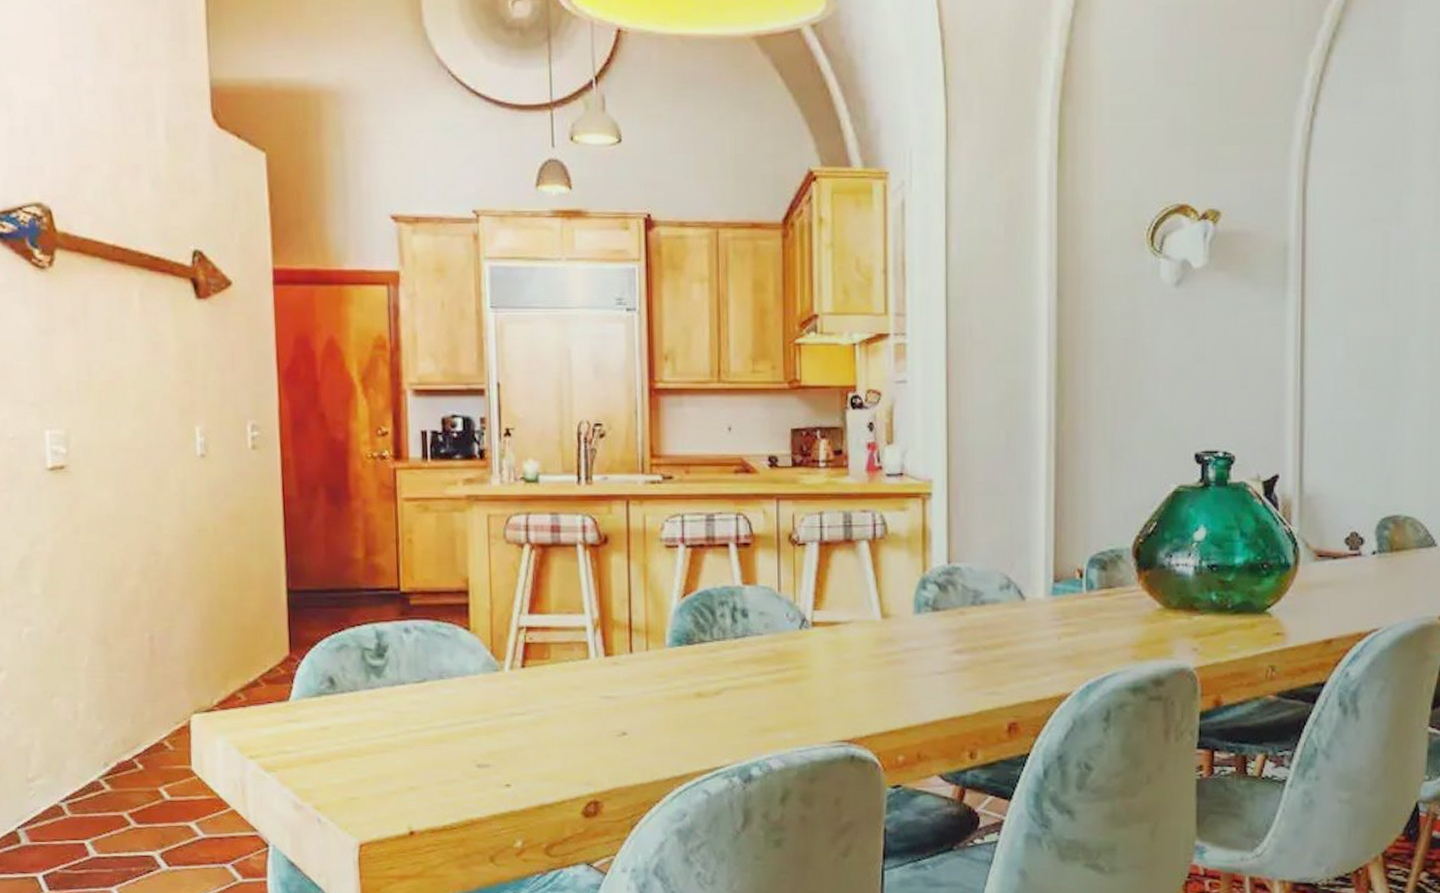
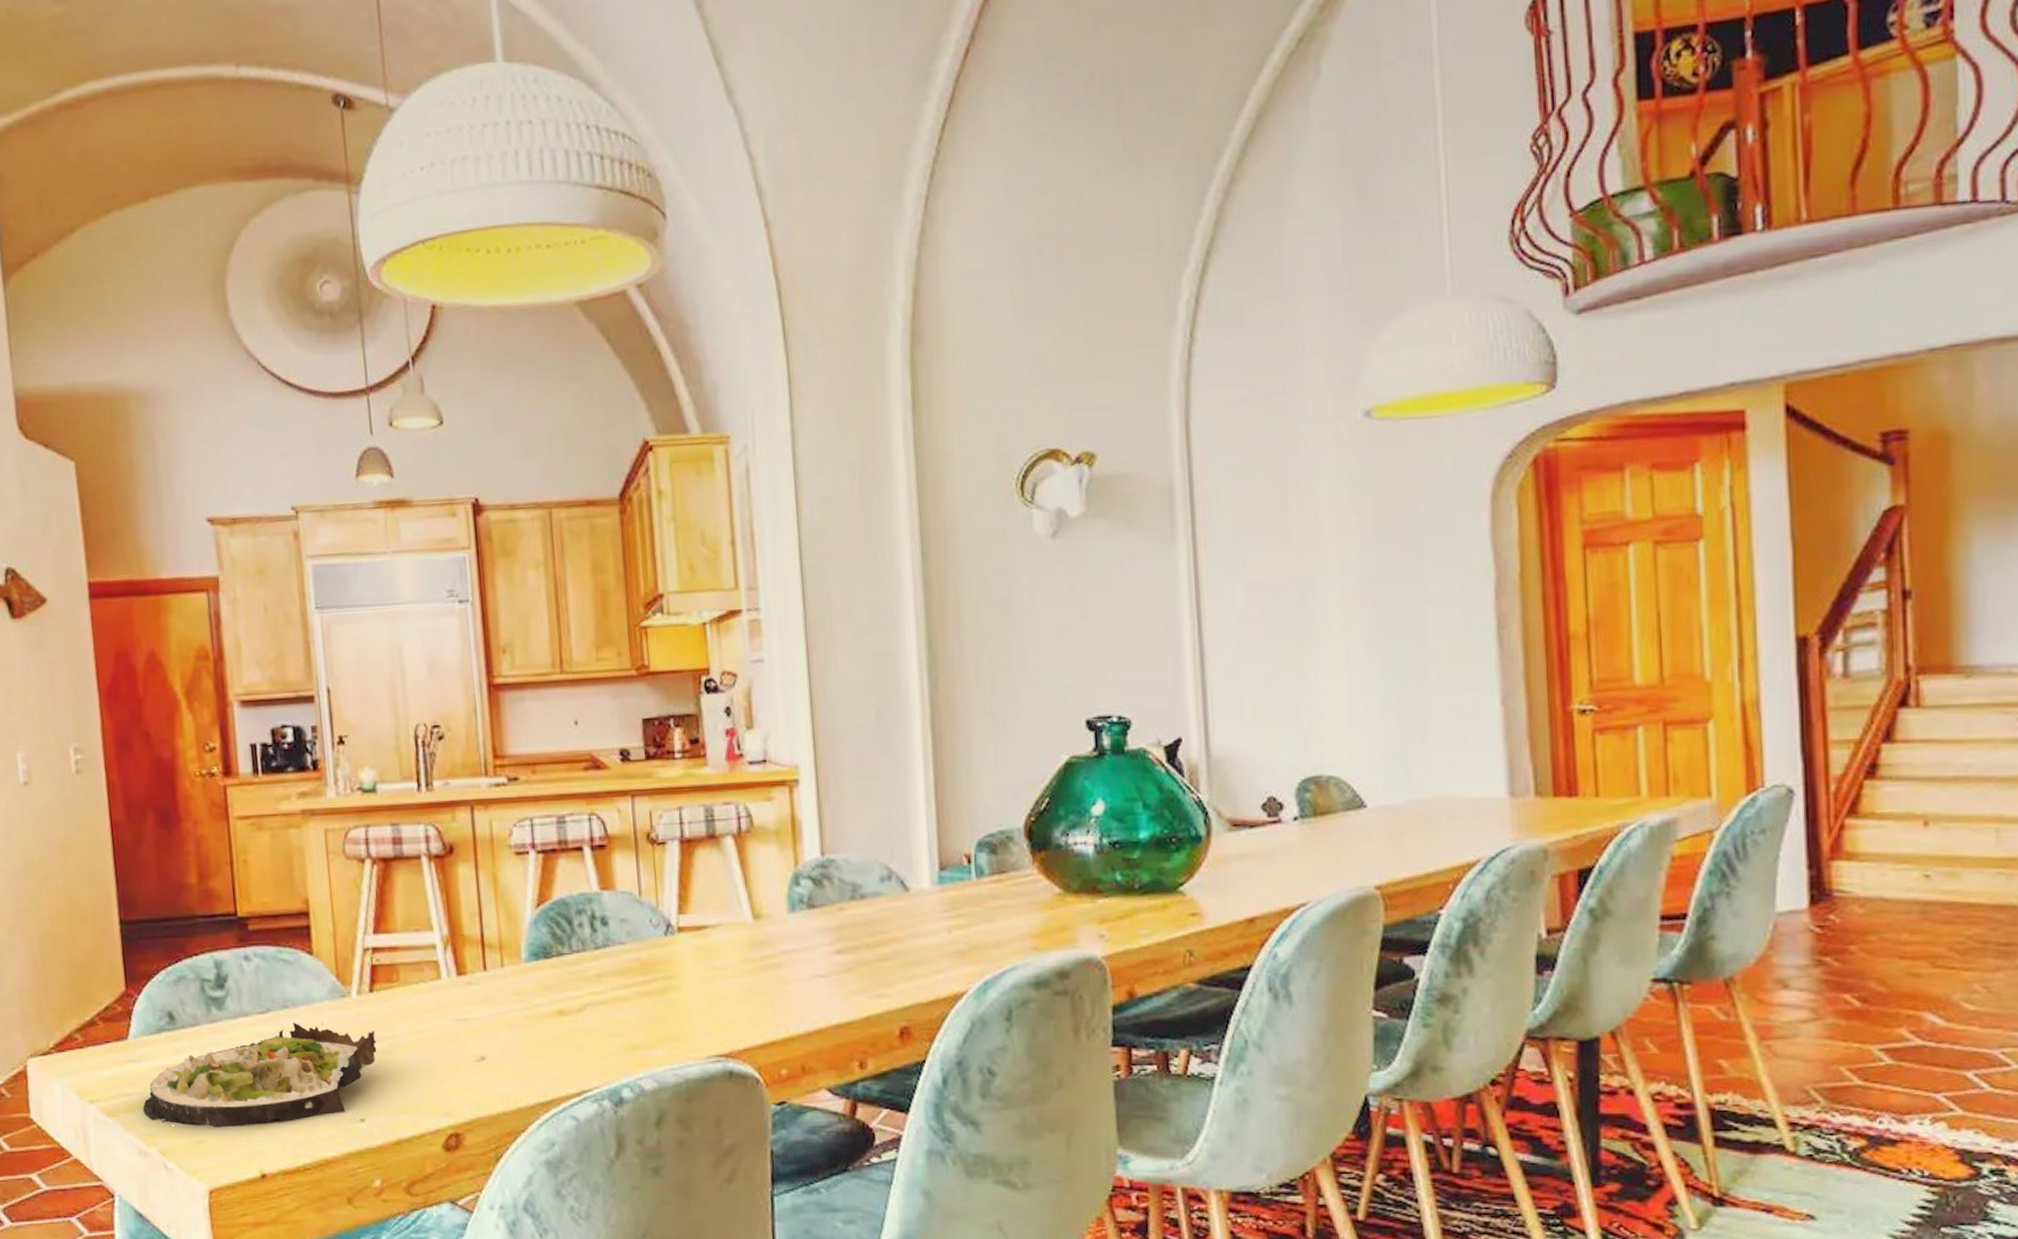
salad plate: none [300,692,525,787] -> present [143,1023,377,1128]

